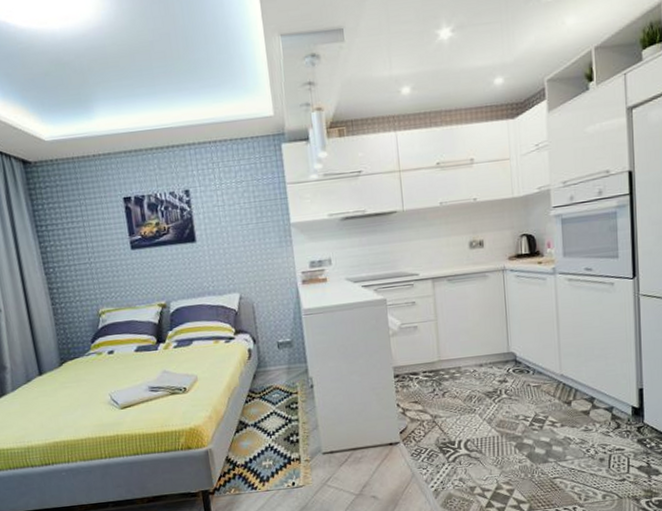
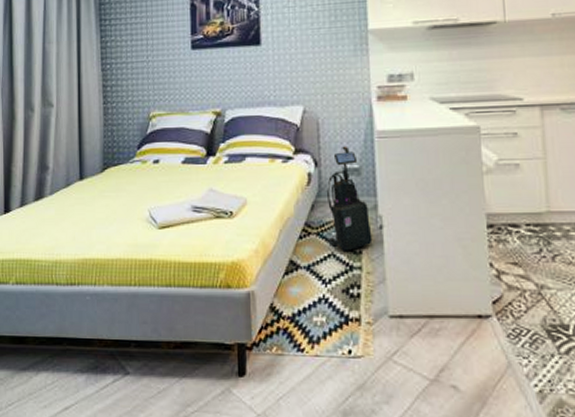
vacuum cleaner: none [265,324,306,409] -> present [327,146,373,251]

